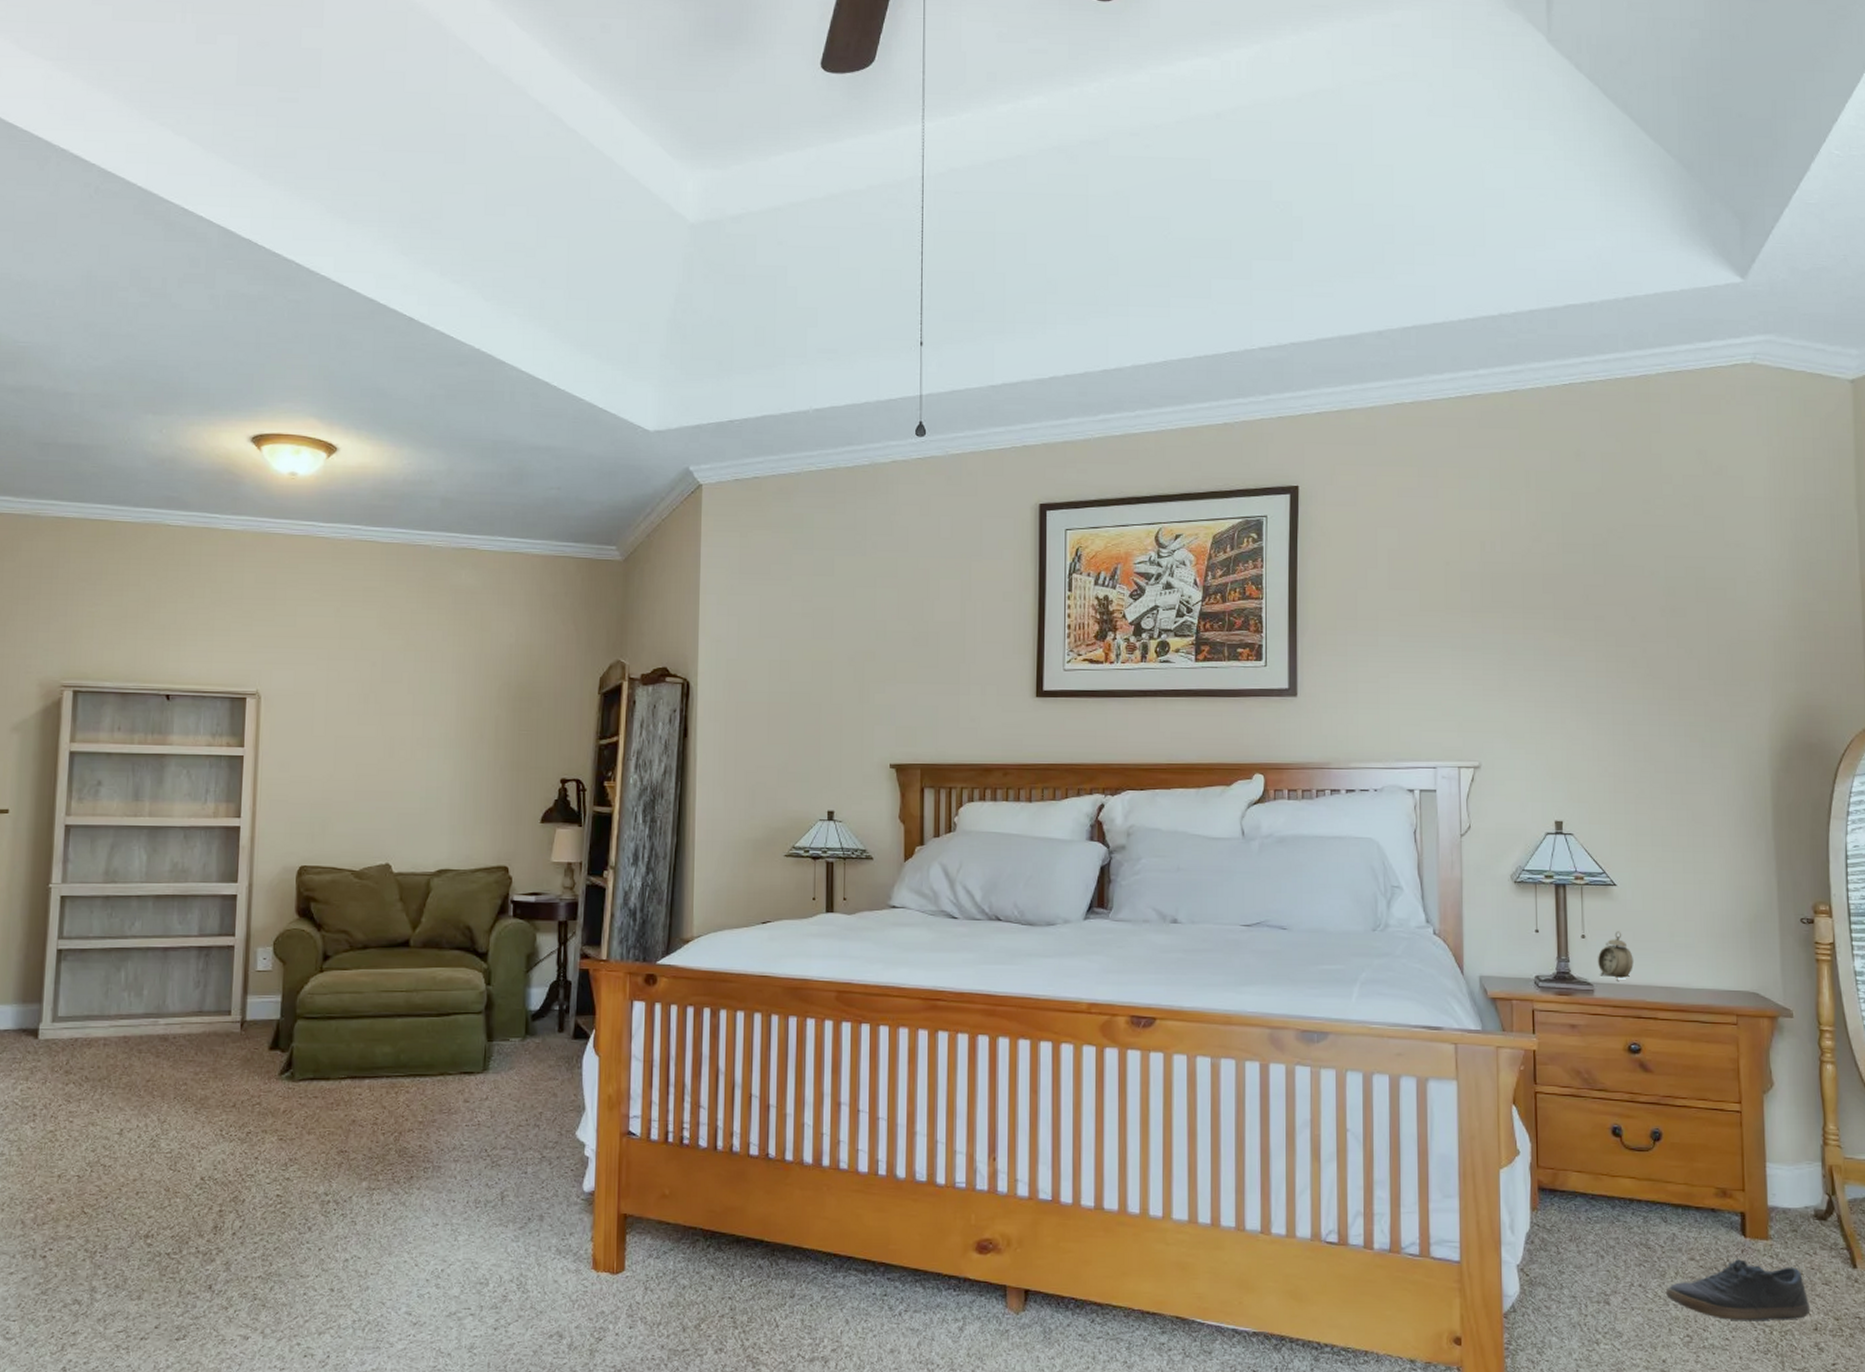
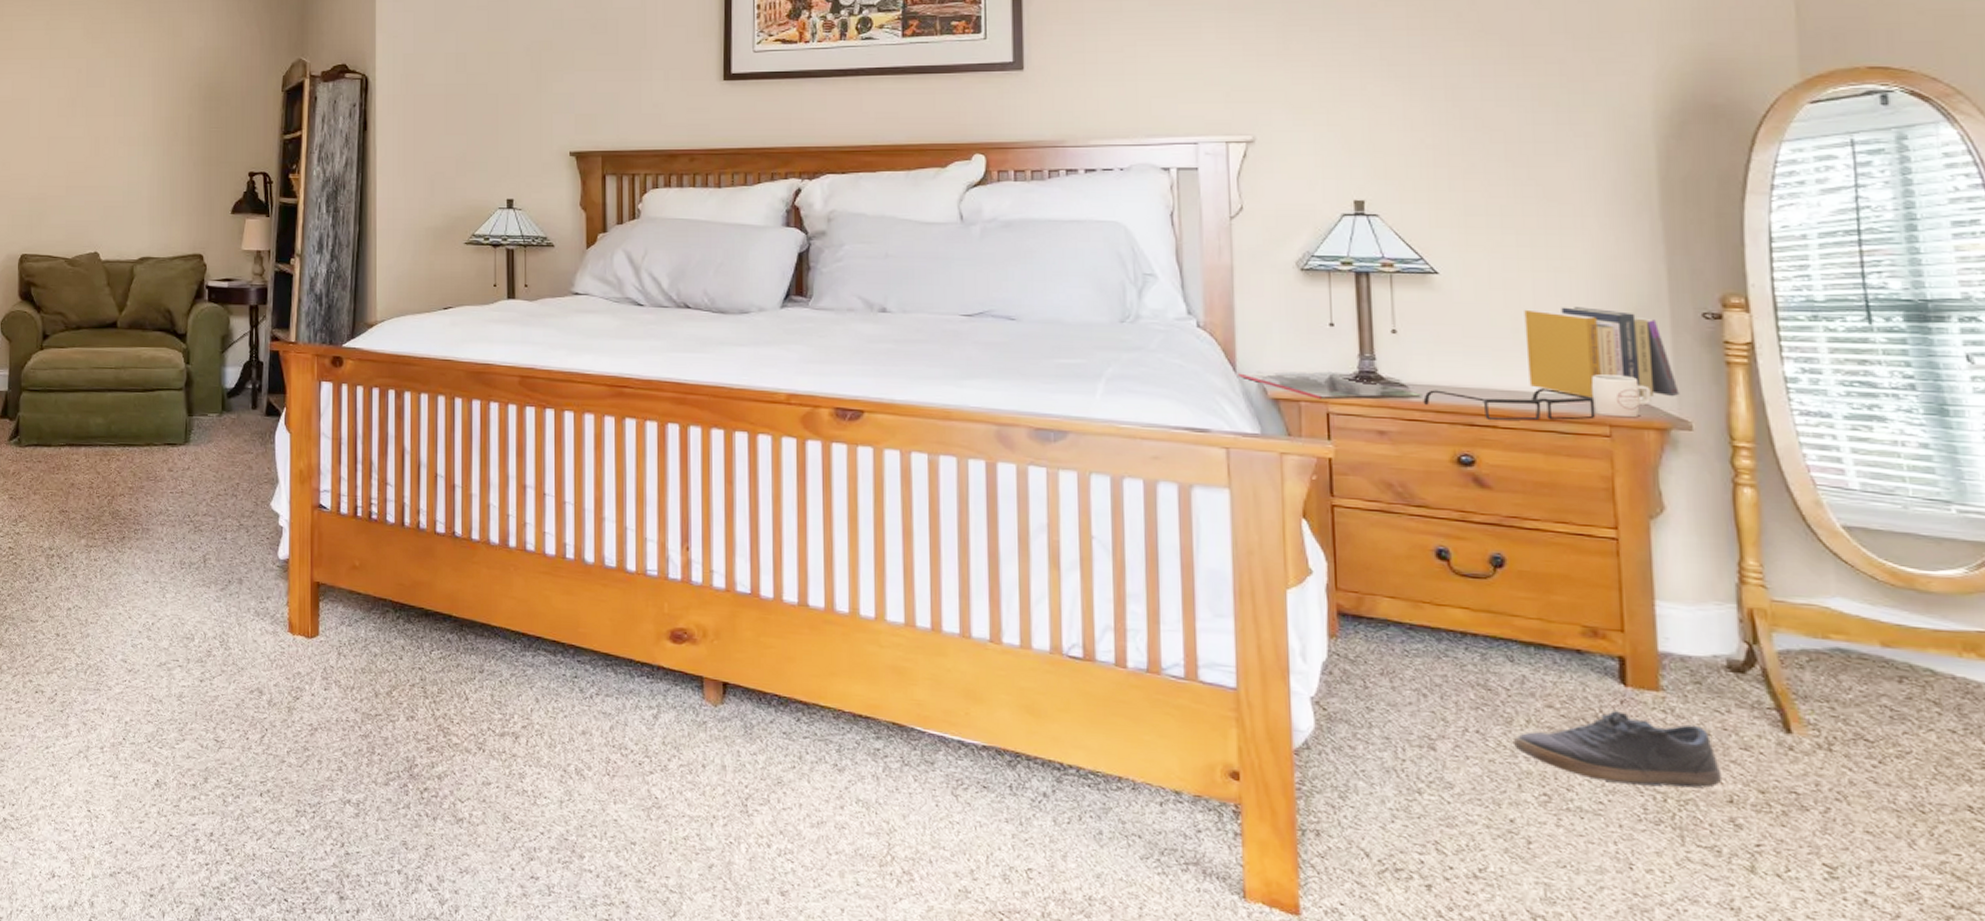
magazine: none [1465,972,1604,998] -> present [1238,371,1423,400]
alarm clock: present [1598,931,1633,981] -> none [1414,326,1463,382]
glasses: none [1604,984,1727,1013] -> present [1423,388,1596,421]
books: none [1678,914,1785,992] -> present [1524,307,1680,398]
mug: none [1723,972,1765,1008] -> present [1590,374,1651,418]

